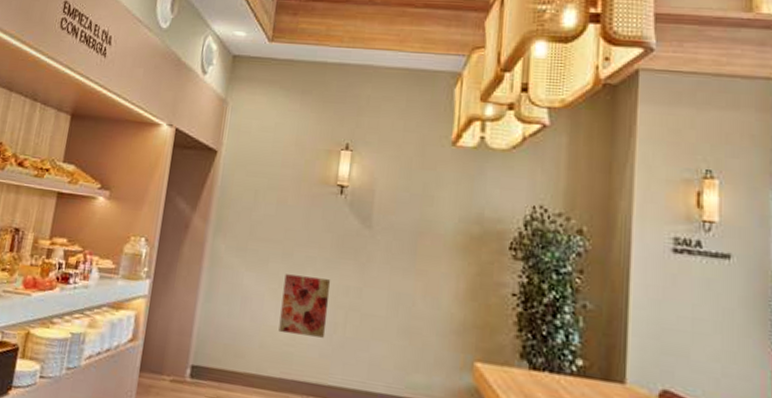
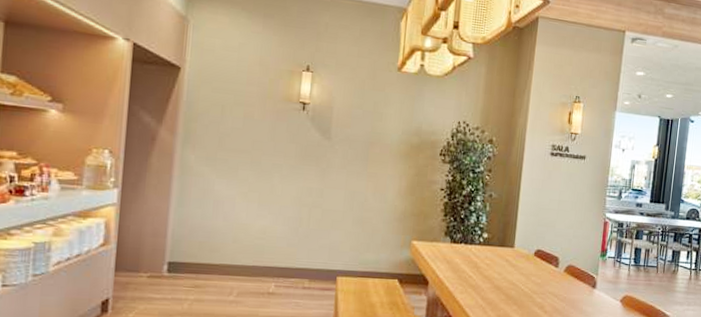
wall art: present [278,274,331,338] -> none [250,179,296,231]

